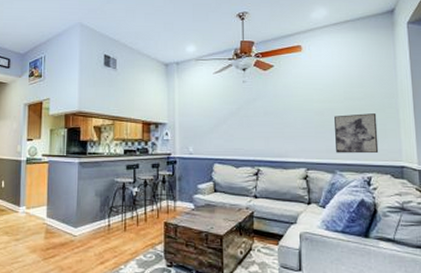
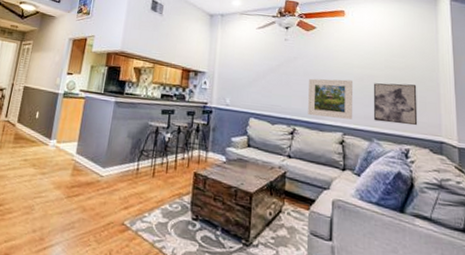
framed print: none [270,115,316,154] -> present [308,78,354,120]

